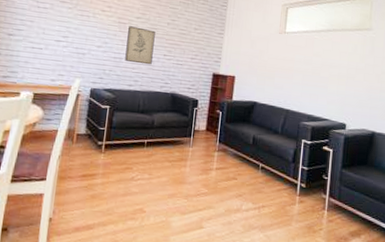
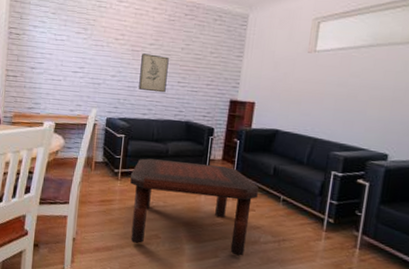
coffee table: none [114,130,240,225] -> present [130,158,259,256]

